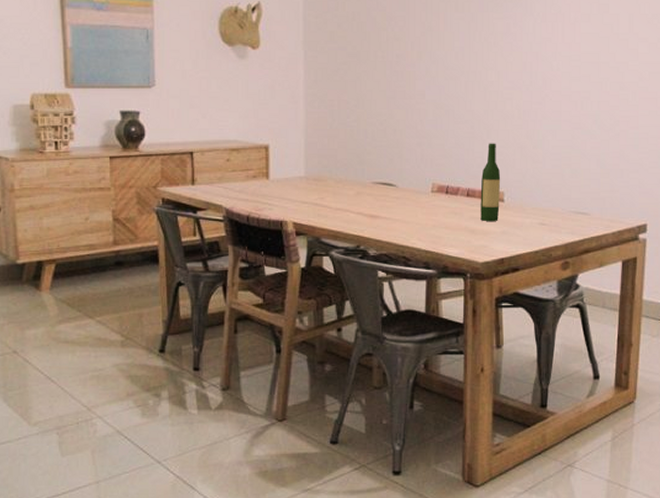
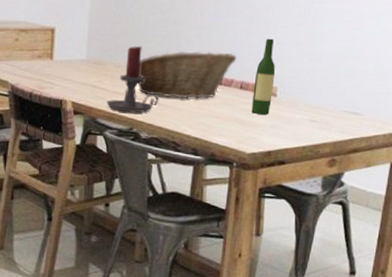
candle holder: none [330,158,385,229] -> present [106,45,159,113]
fruit basket: none [361,160,461,211] -> present [137,51,237,99]

